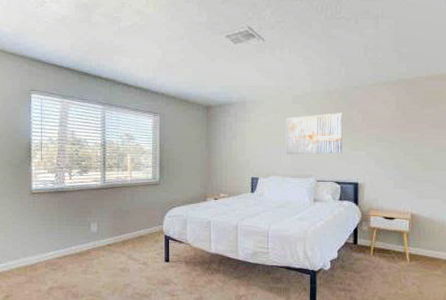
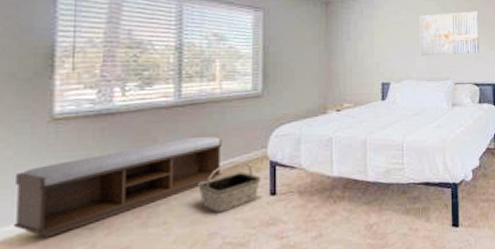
bench: none [14,212,132,272] -> present [14,136,222,238]
basket: none [117,233,159,270] -> present [198,161,262,213]

